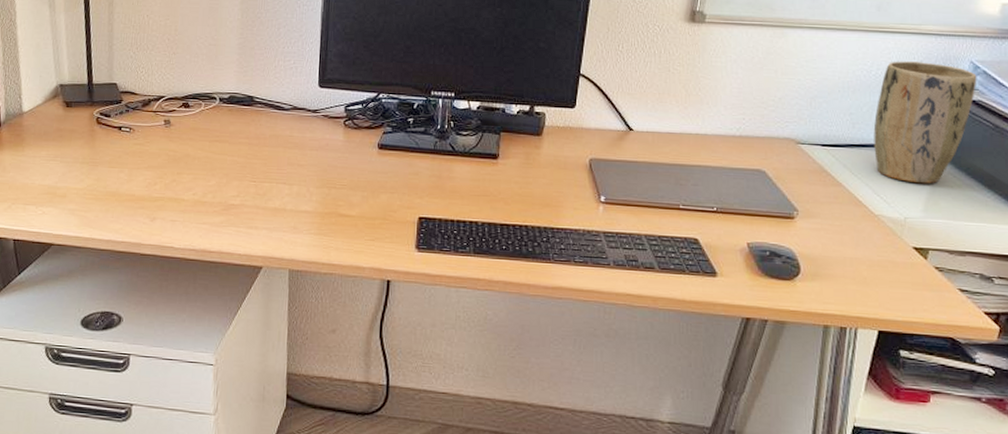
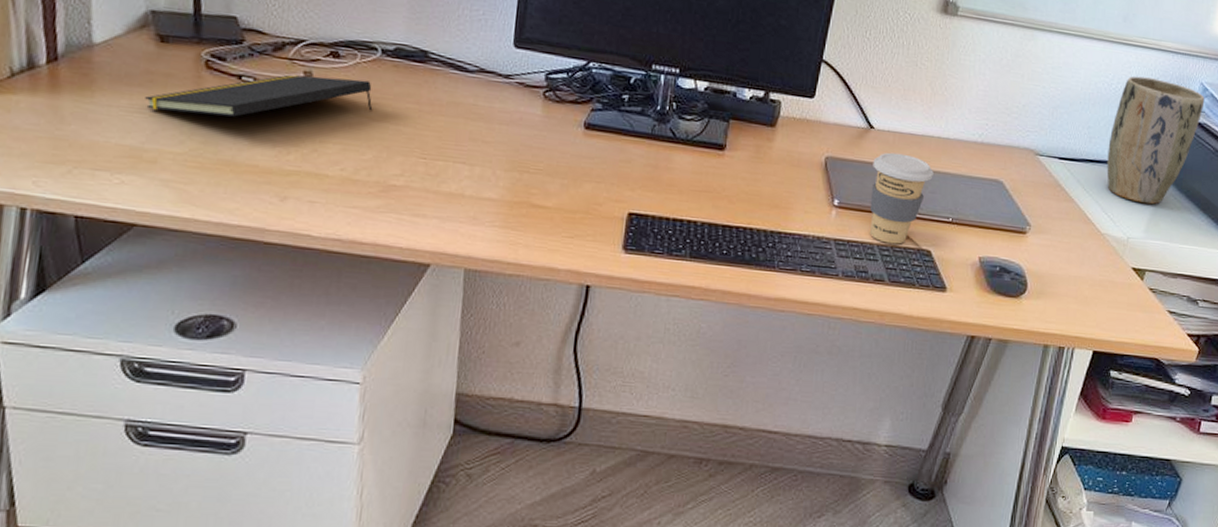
notepad: none [57,123,215,159] -> present [145,74,373,117]
coffee cup: none [635,151,694,234] -> present [869,152,934,245]

